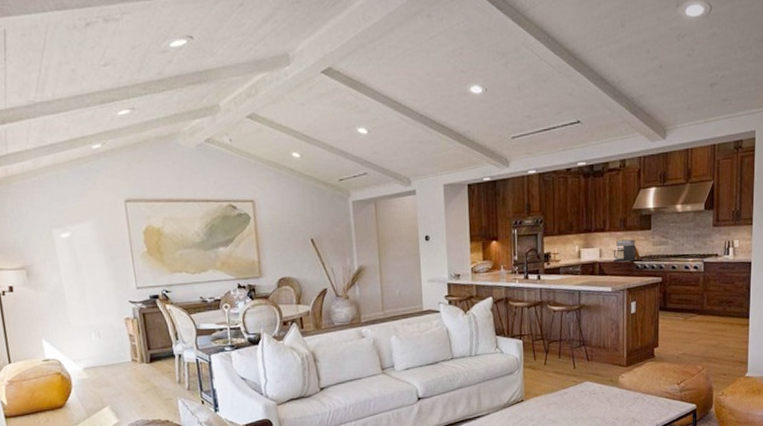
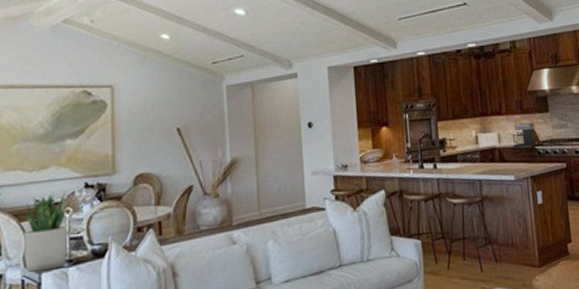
planter: none [192,290,230,354] -> present [24,190,68,272]

